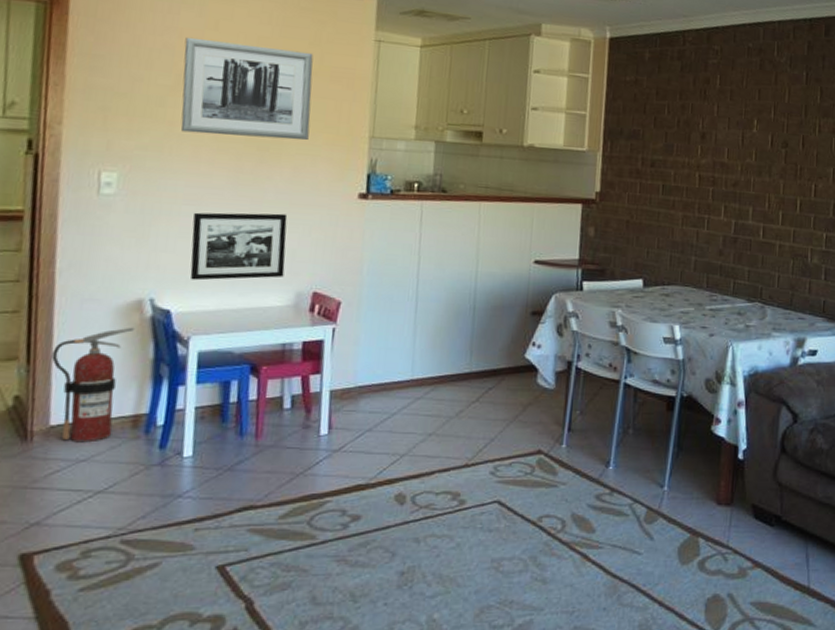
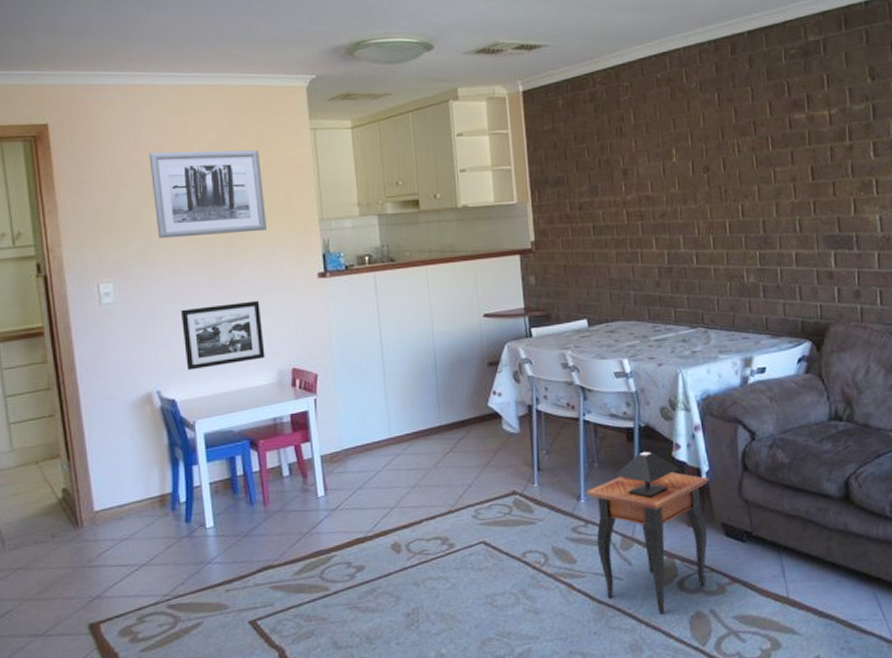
fire extinguisher: present [52,327,135,443] -> none [86,418,149,524]
side table: none [617,422,746,594] -> present [587,451,710,614]

